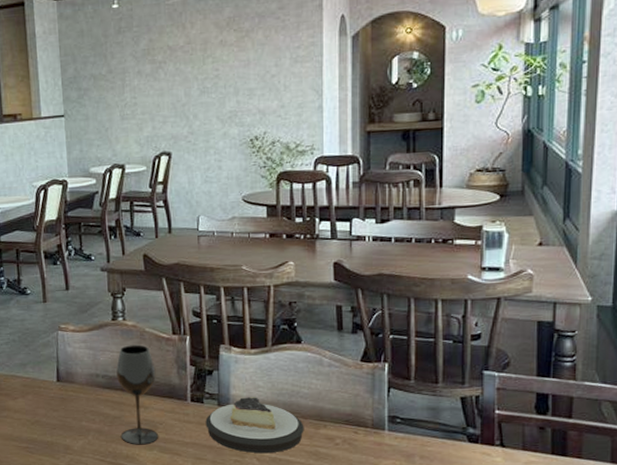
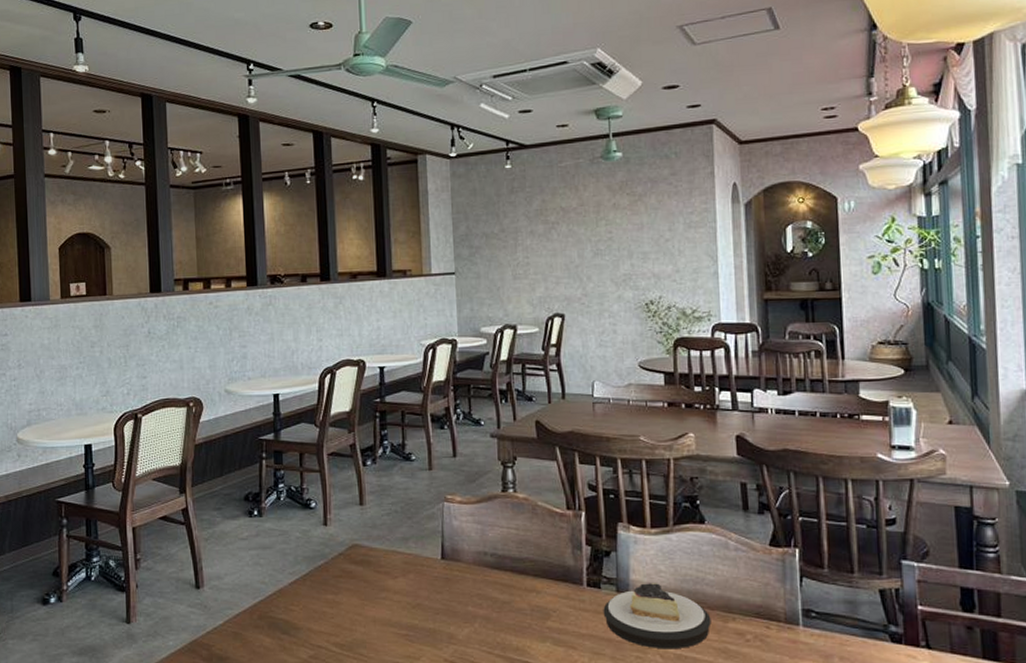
wineglass: present [116,344,159,445] -> none [506,520,553,636]

